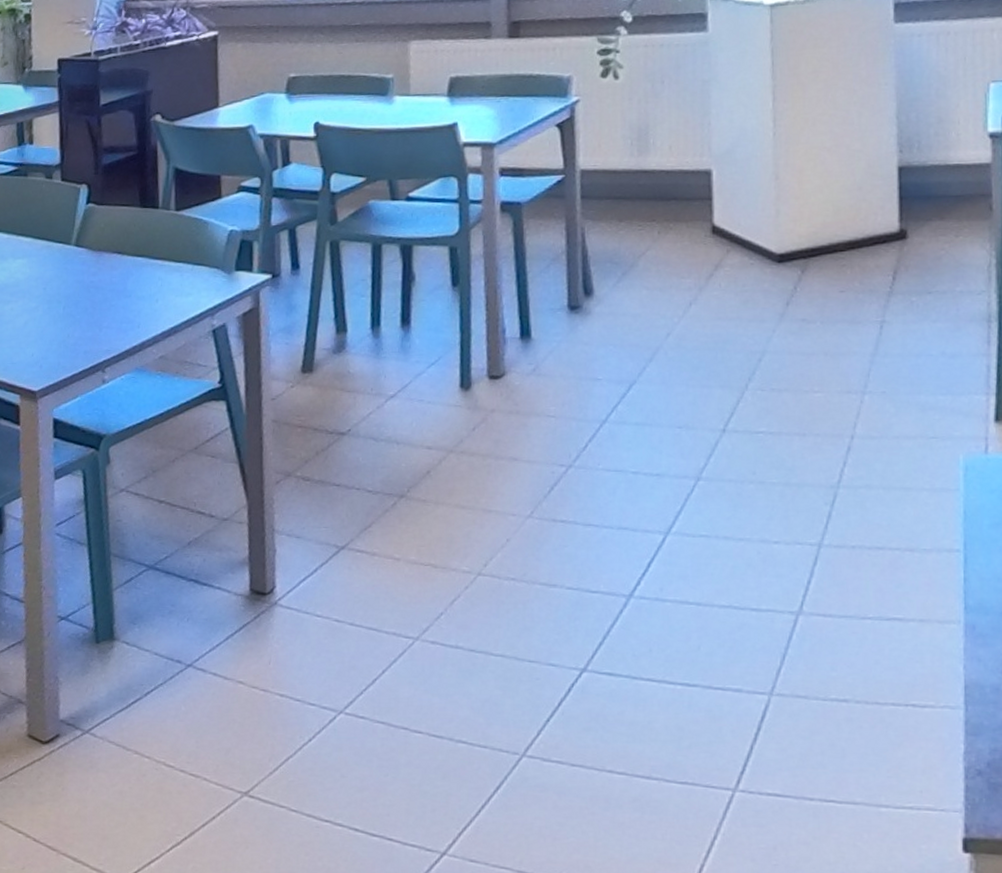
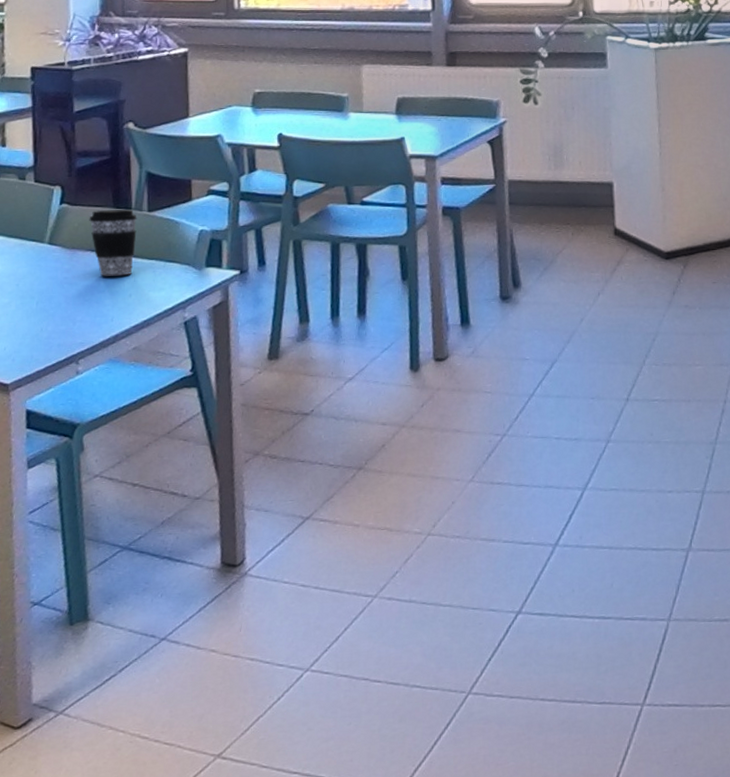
coffee cup: none [115,209,164,280] -> present [89,209,137,276]

